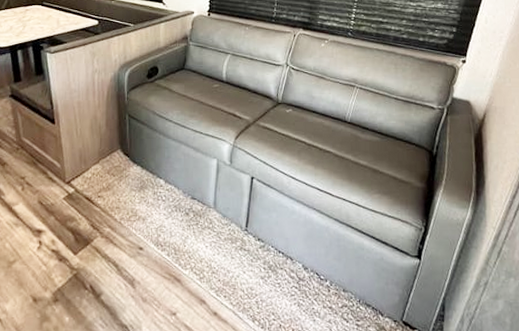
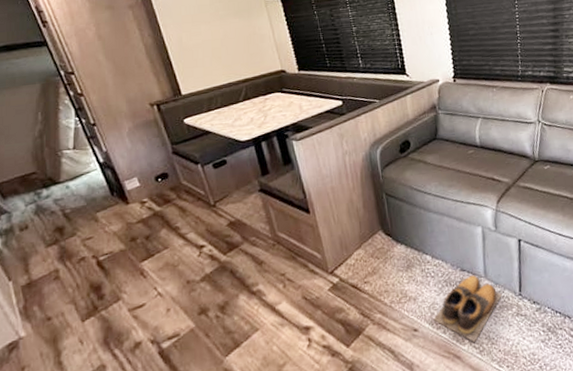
shoes: none [159,205,228,268] -> present [433,275,502,342]

